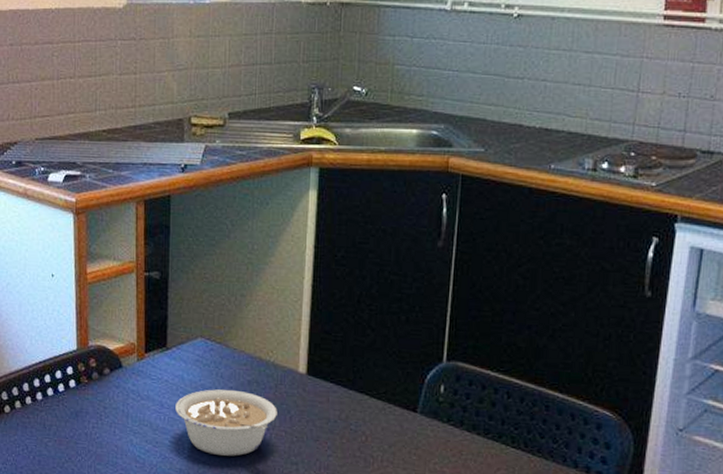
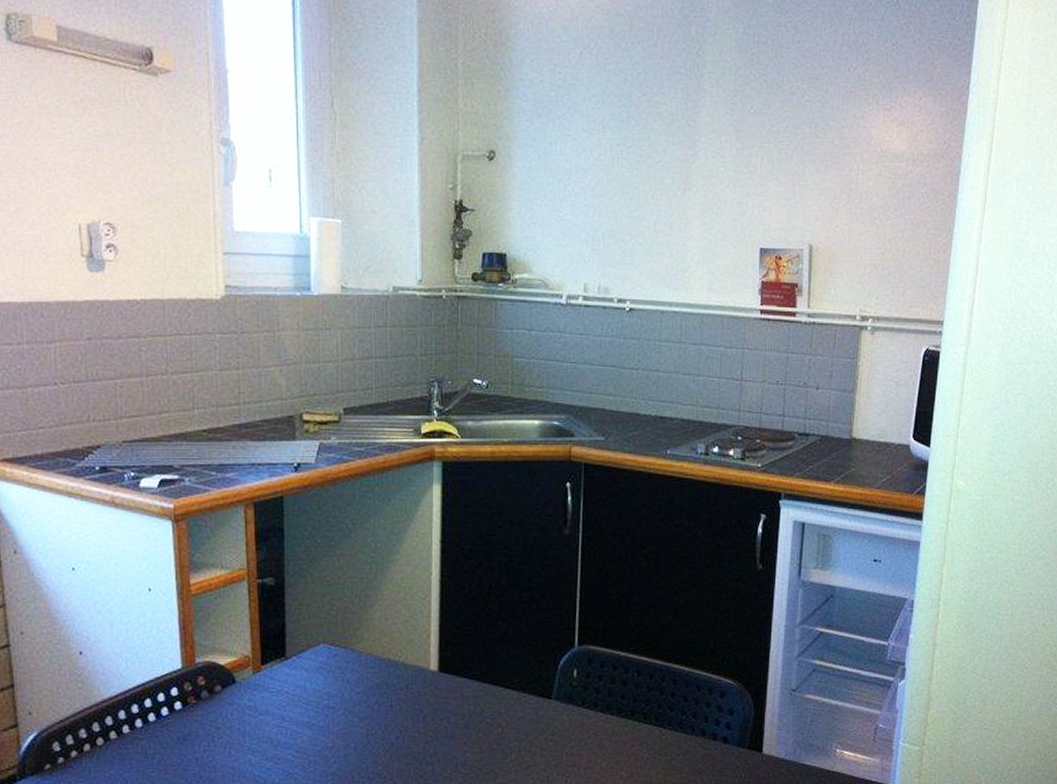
legume: present [175,389,277,456] -> none [298,695,410,765]

